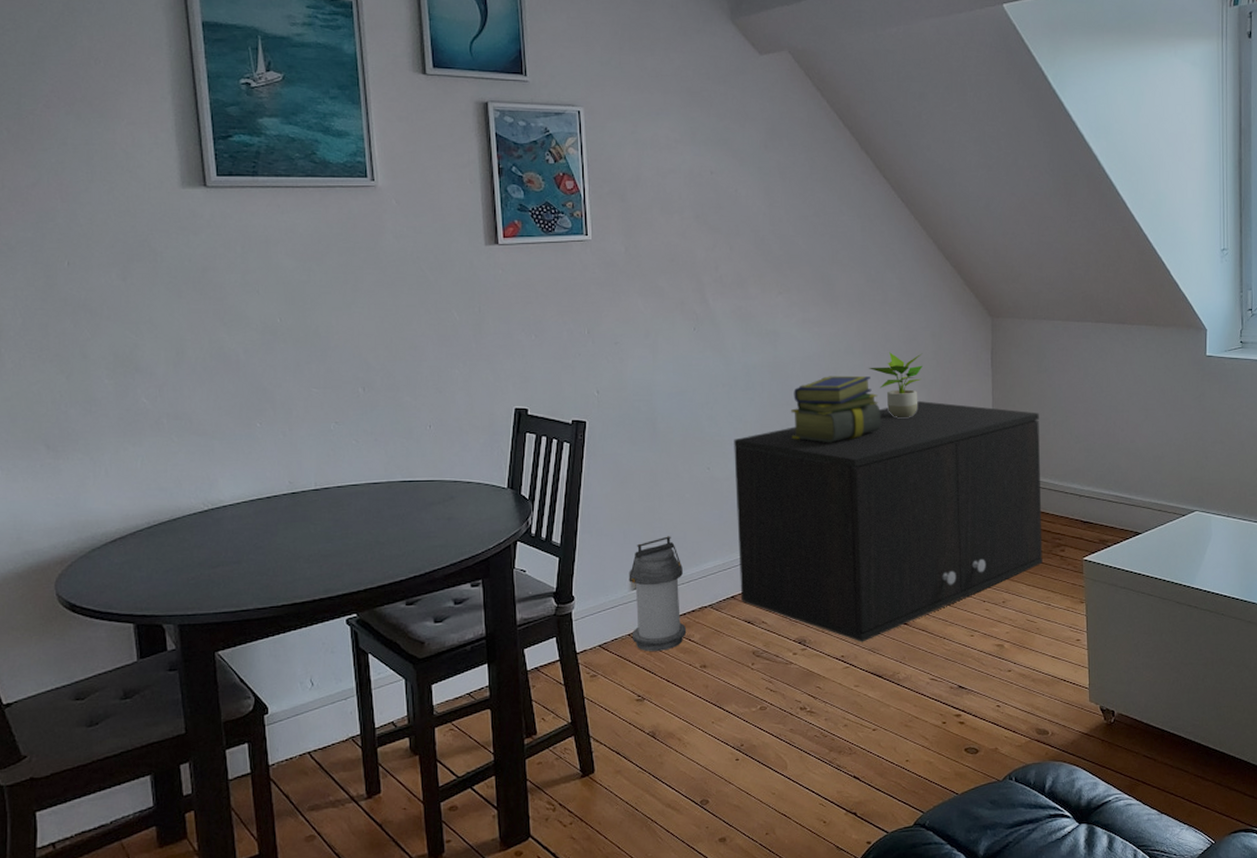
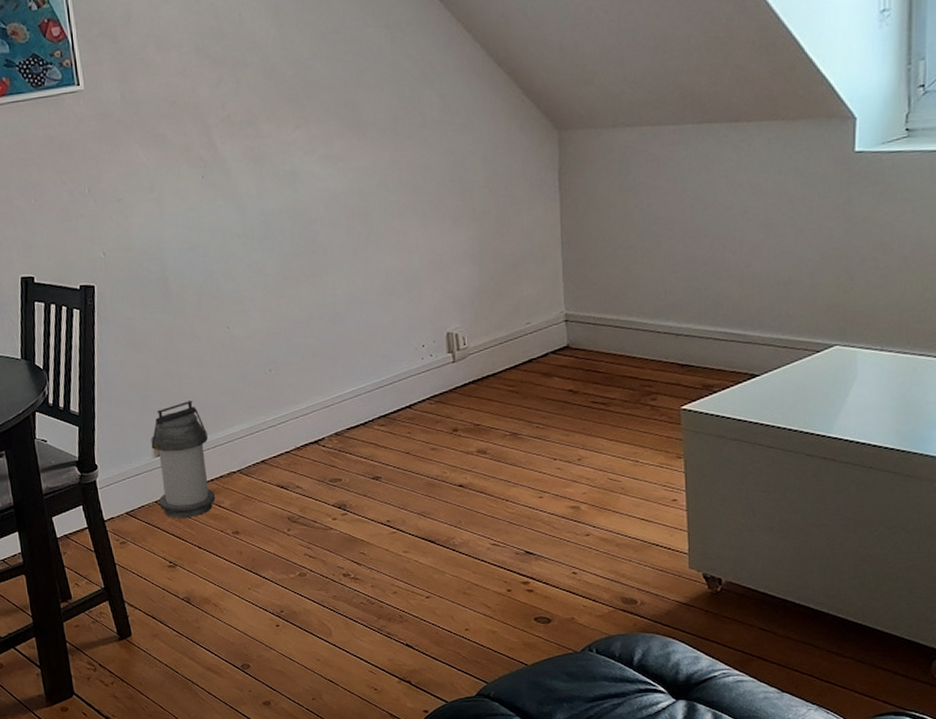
storage cabinet: present [734,401,1043,642] -> none [254,236,628,506]
stack of books: present [791,375,881,443] -> none [317,213,423,292]
potted plant: present [868,352,923,417] -> none [405,181,472,258]

